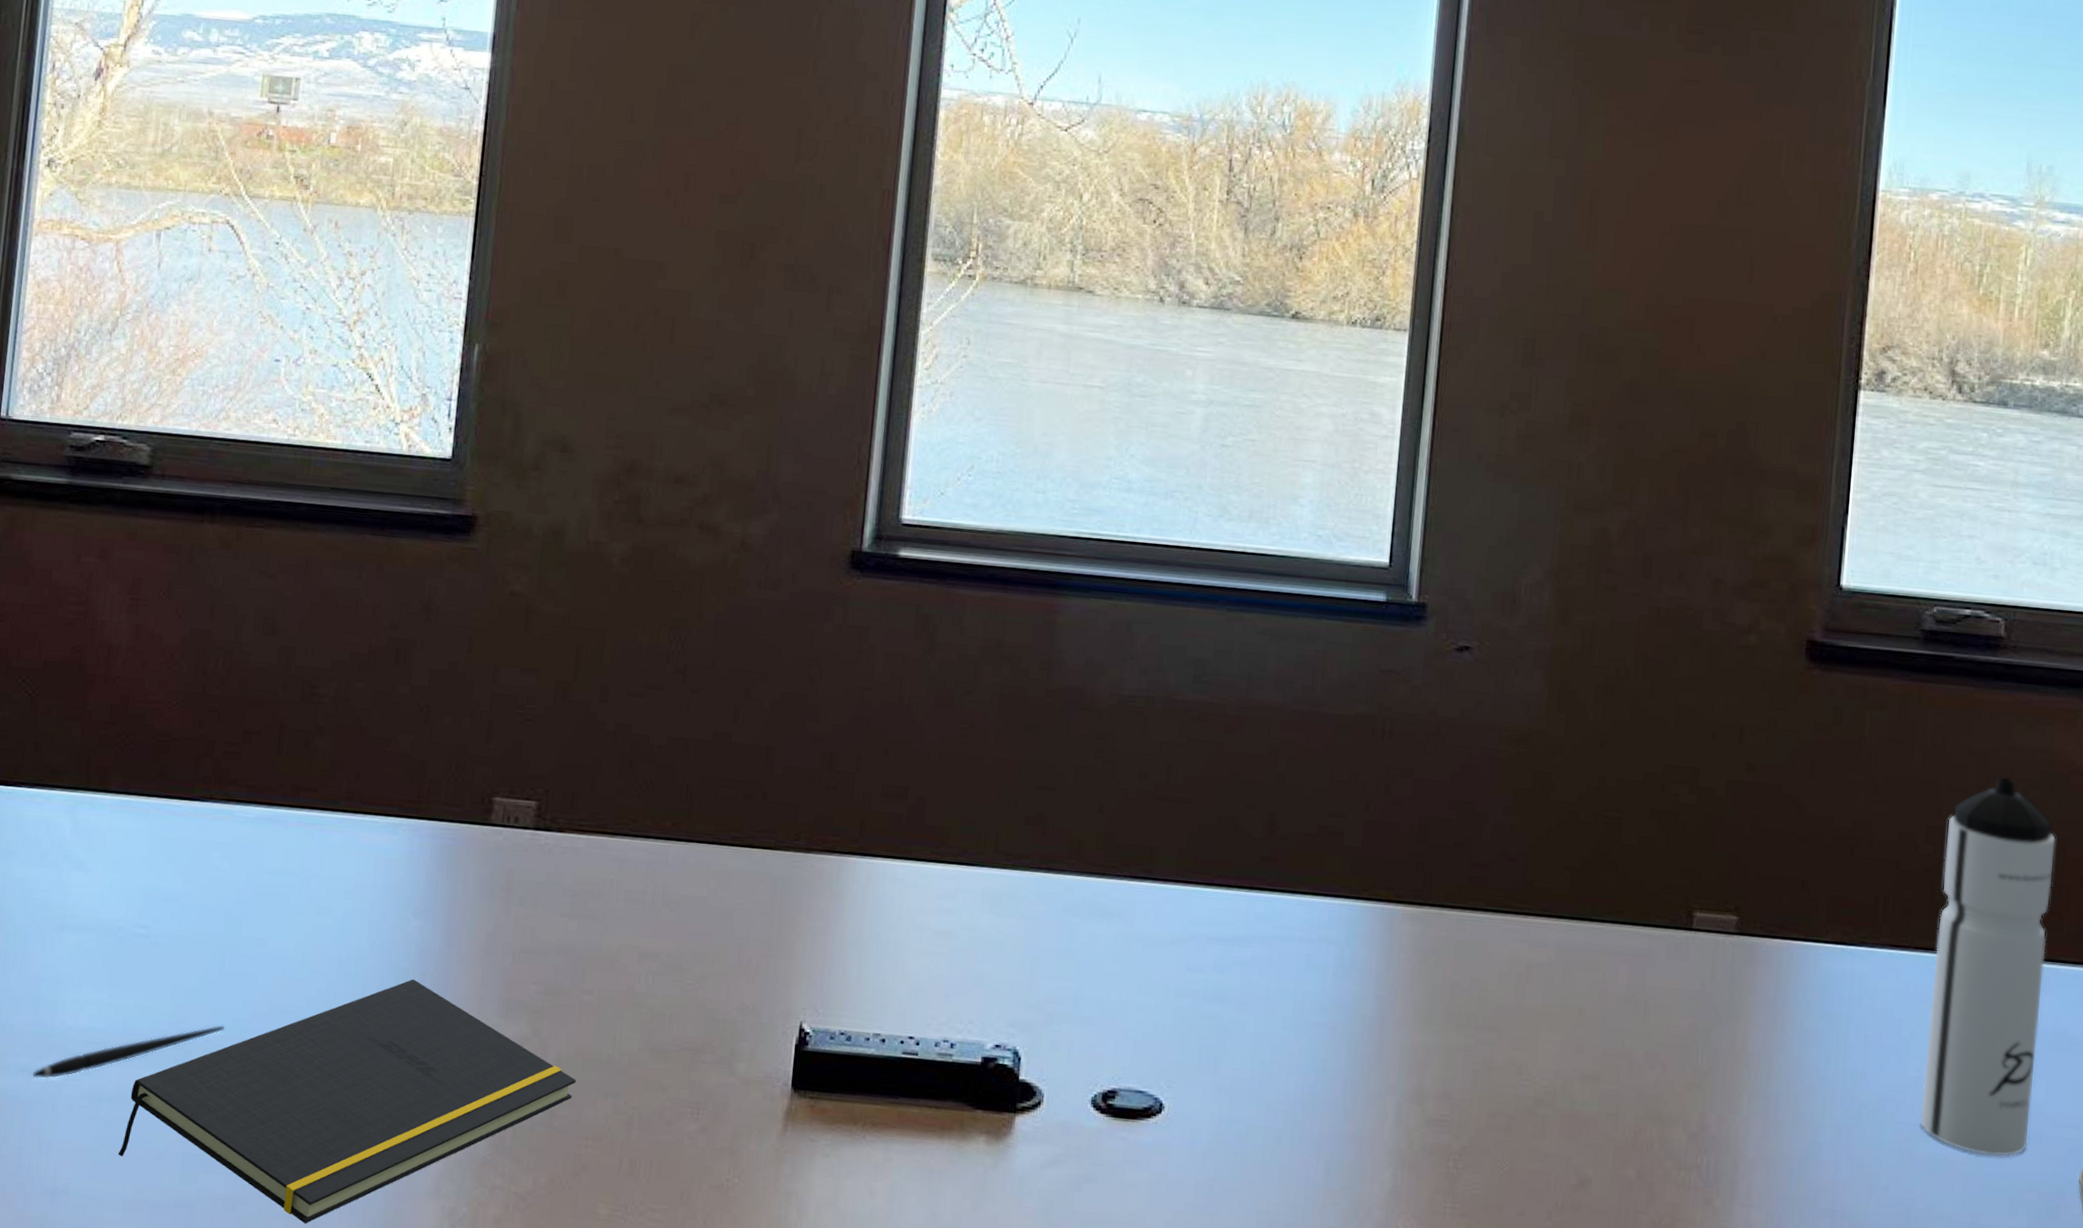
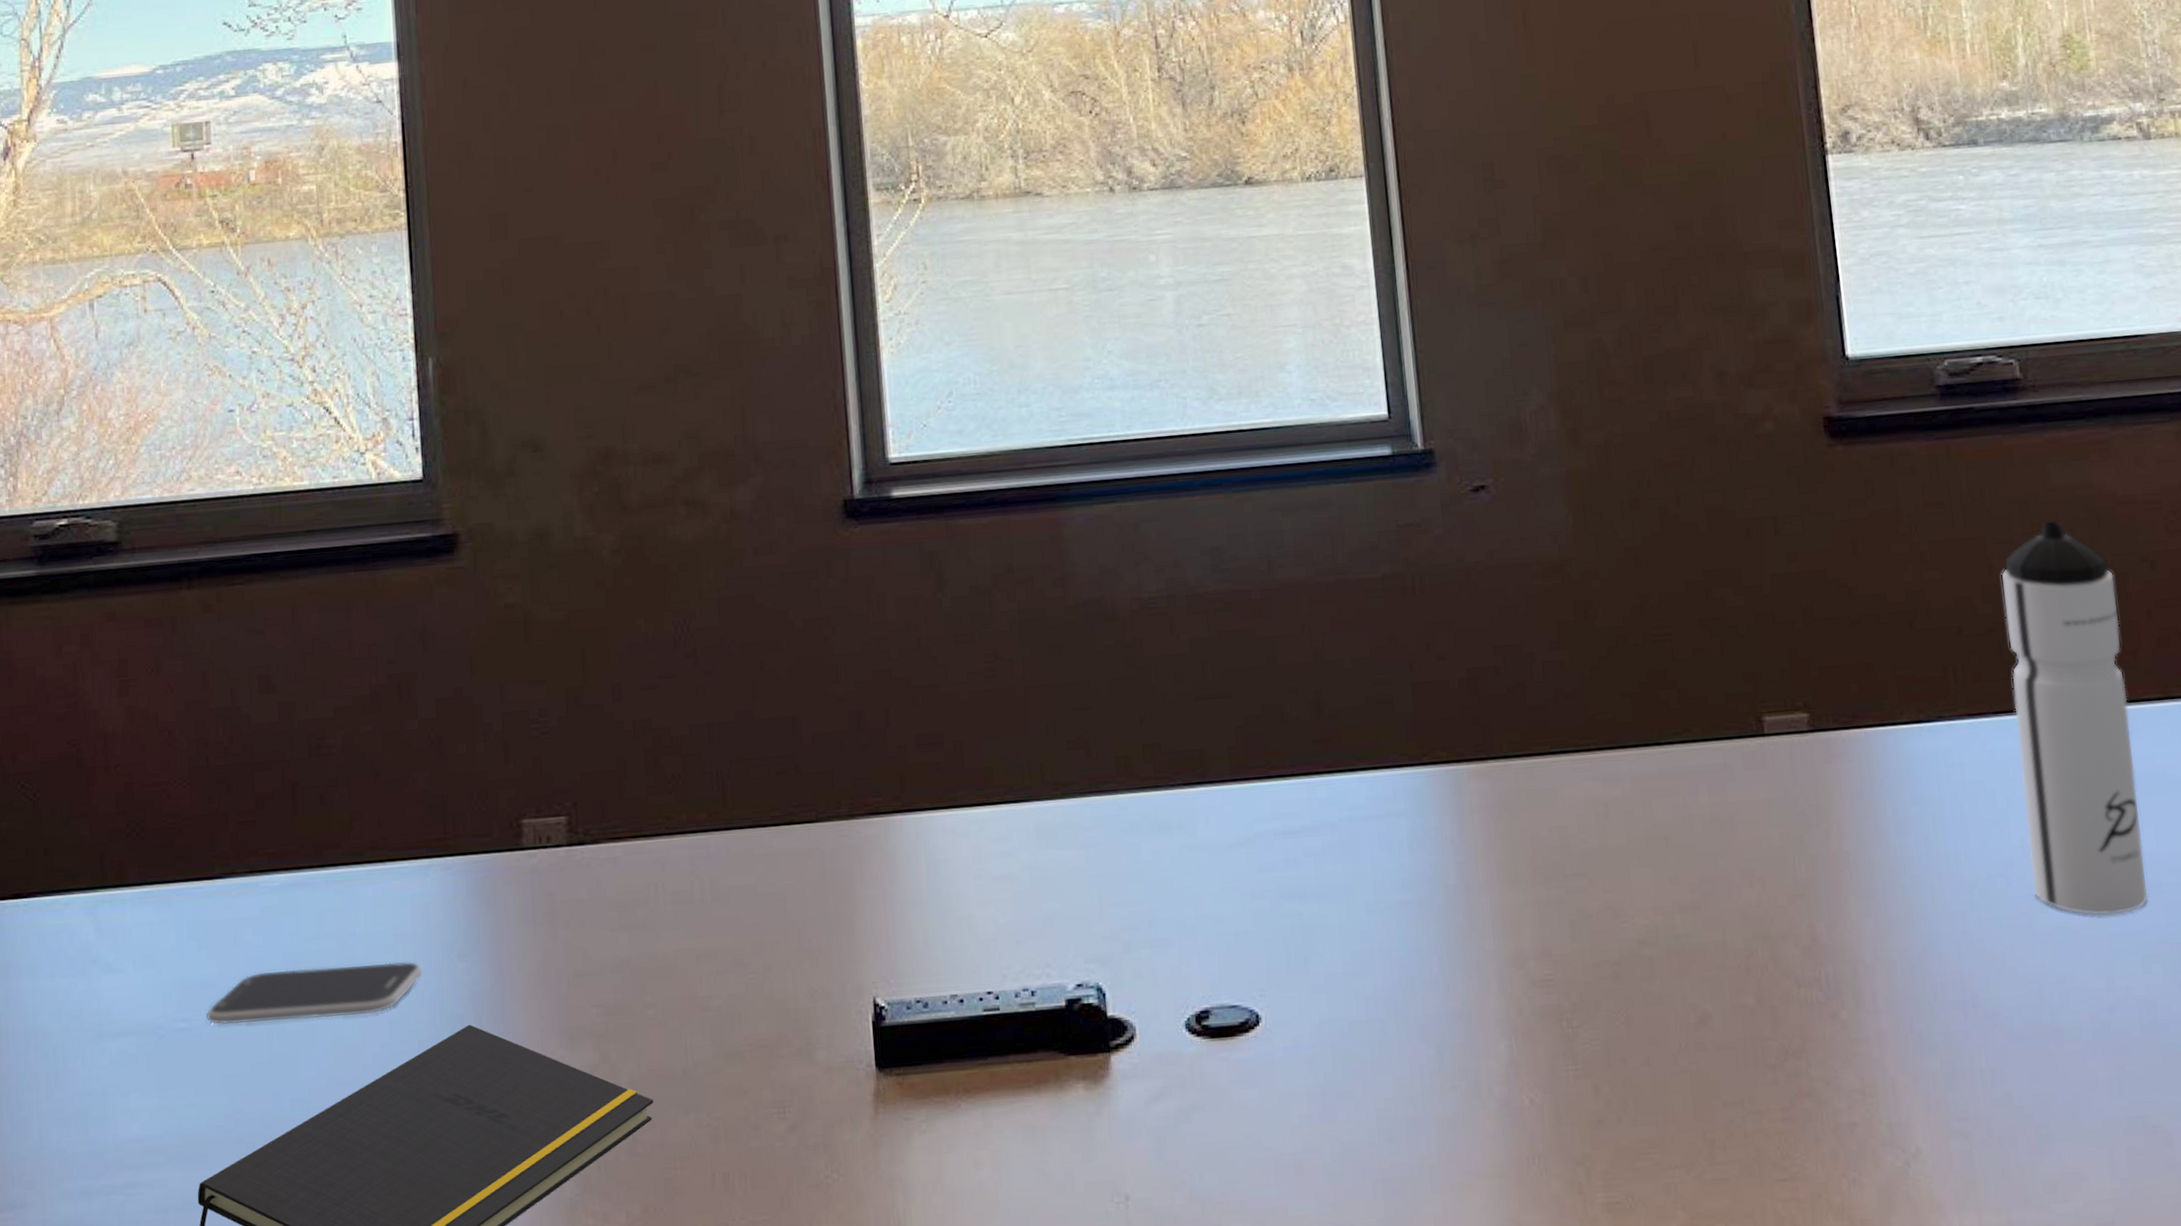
pen: present [32,1025,225,1079] -> none [92,1109,283,1201]
smartphone: none [165,895,377,953] -> present [206,962,422,1025]

